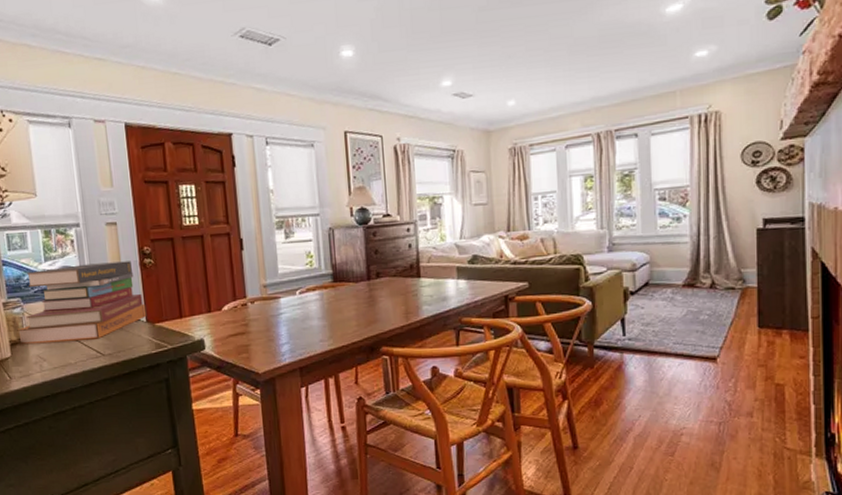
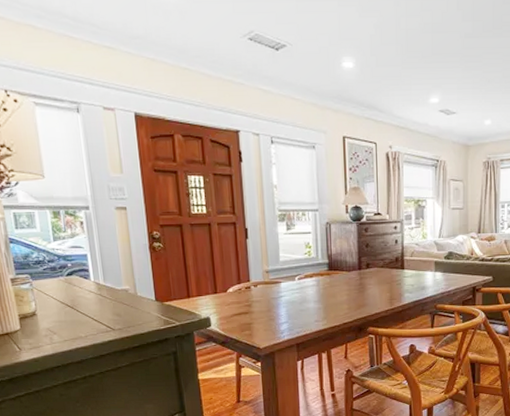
books: present [17,261,147,345] -> none [26,244,156,319]

